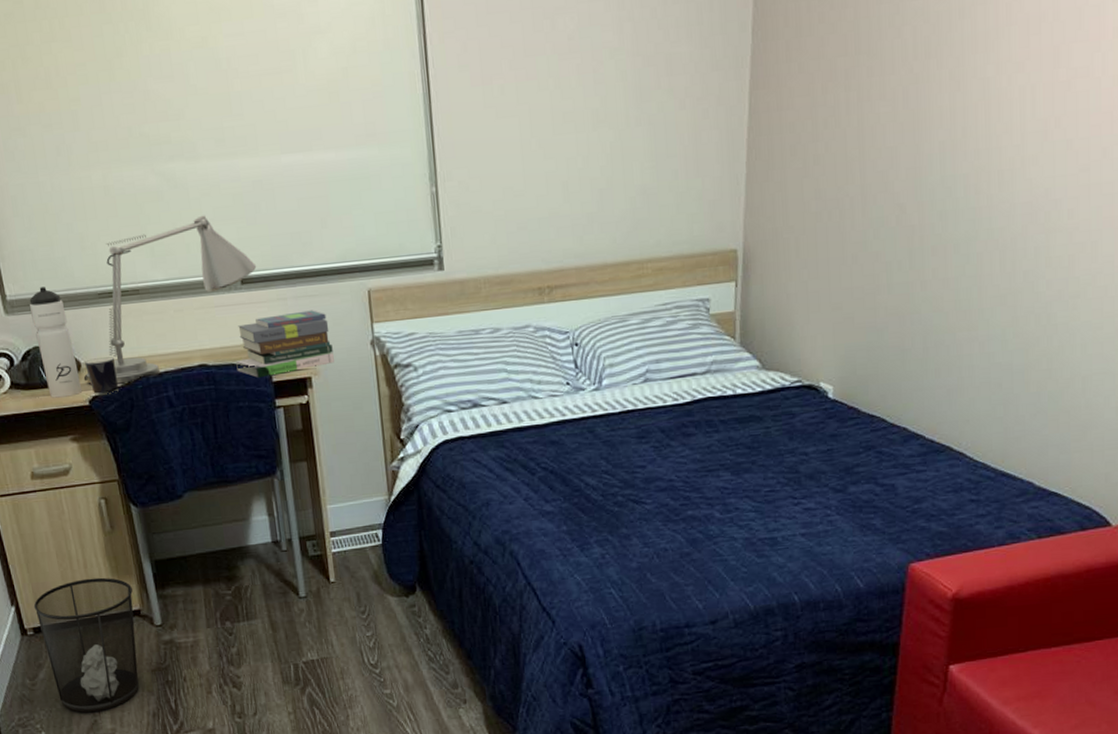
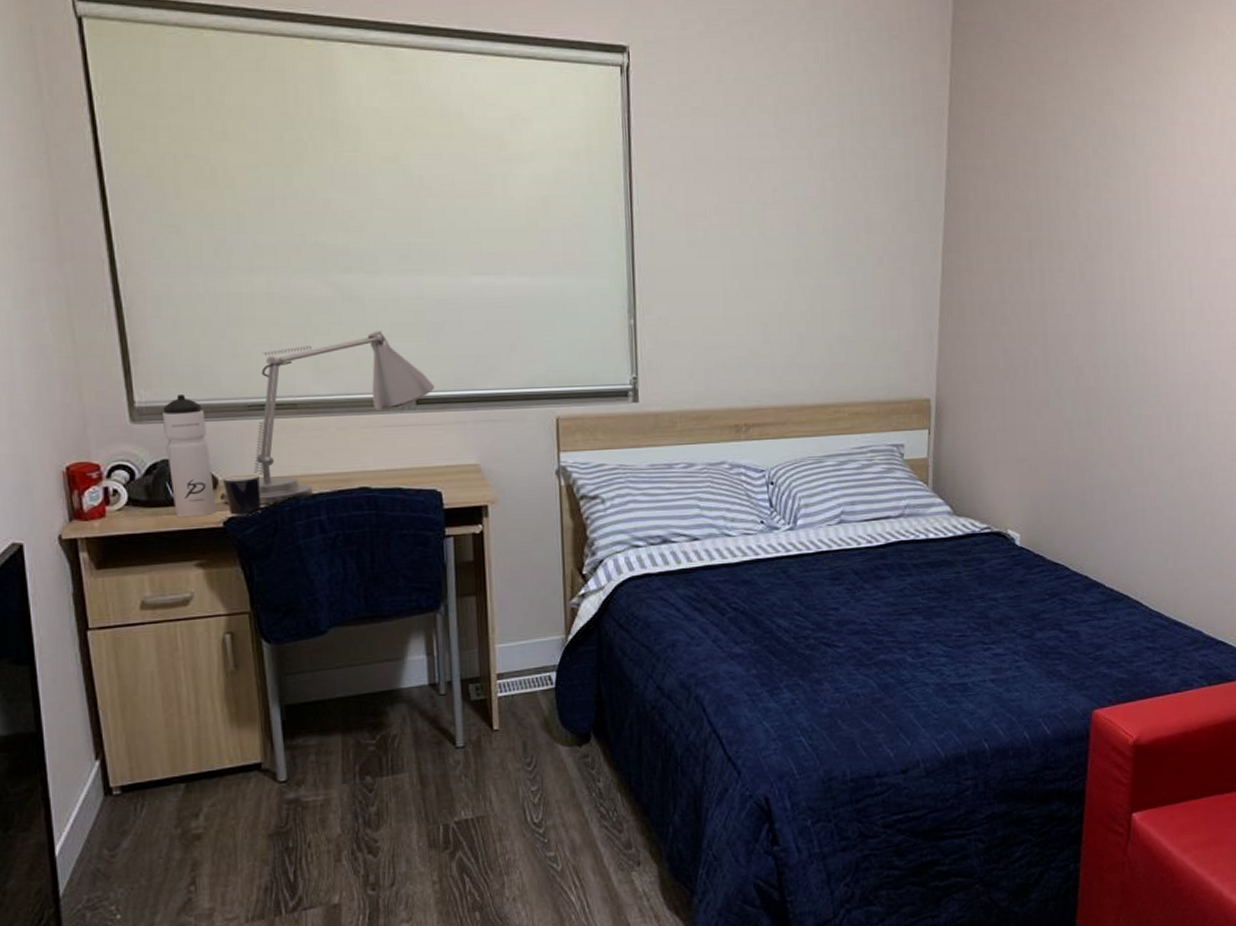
waste bin: present [33,577,139,713] -> none [125,725,254,890]
books: present [236,310,334,379] -> none [403,435,515,505]

